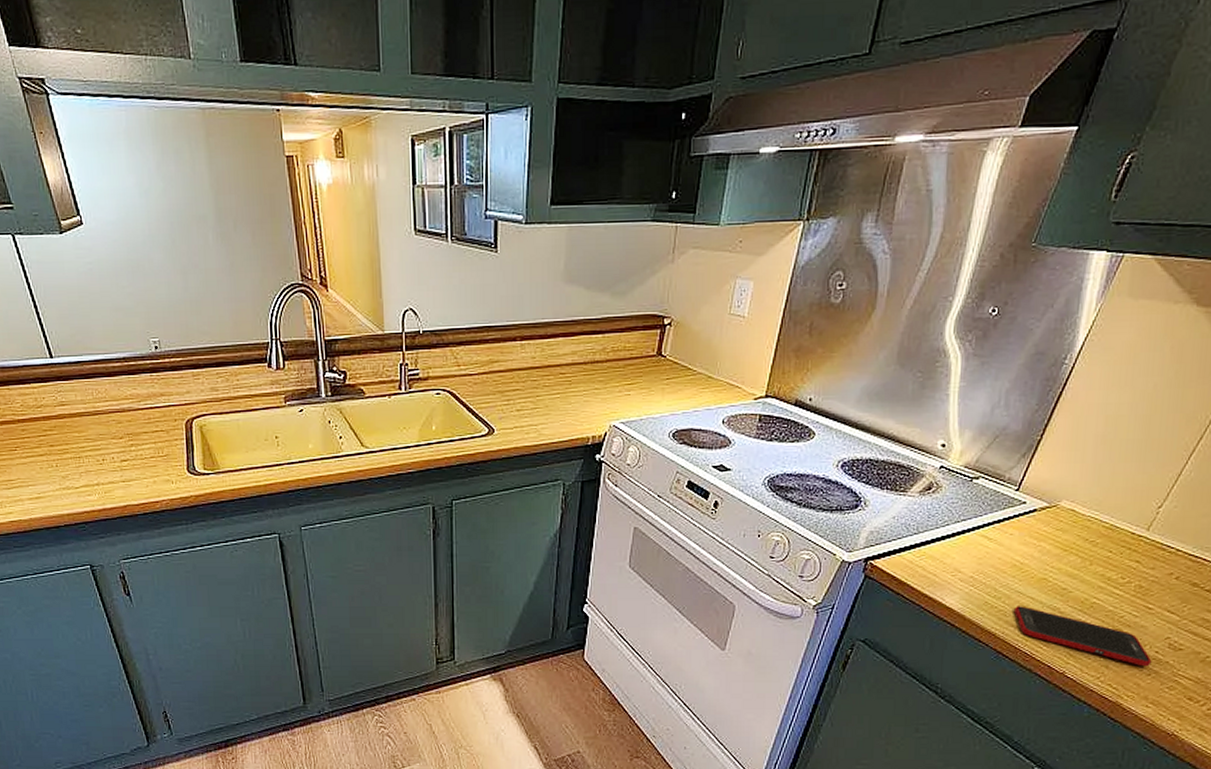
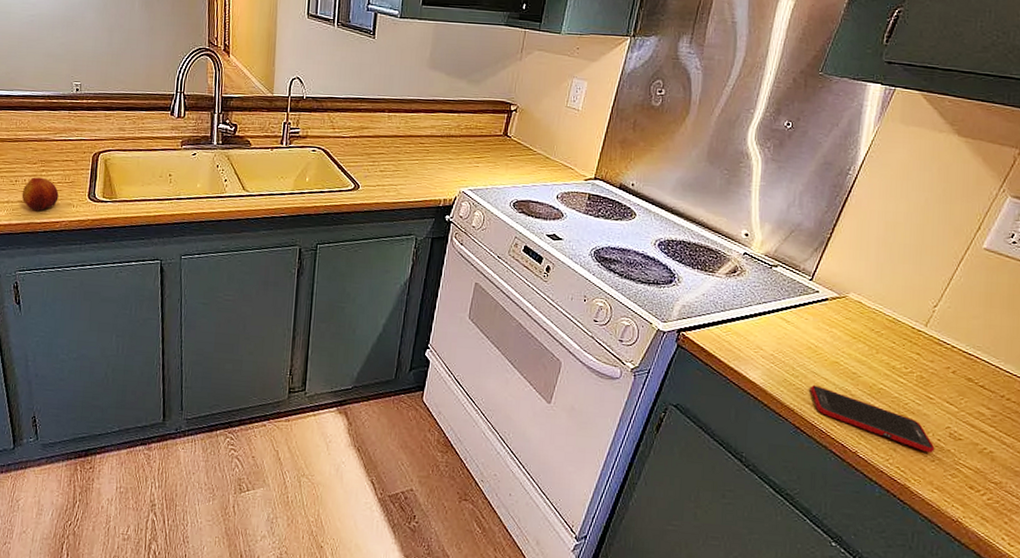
fruit: none [112,453,154,491] -> present [21,177,59,211]

